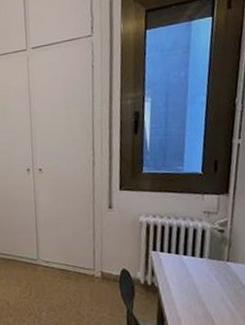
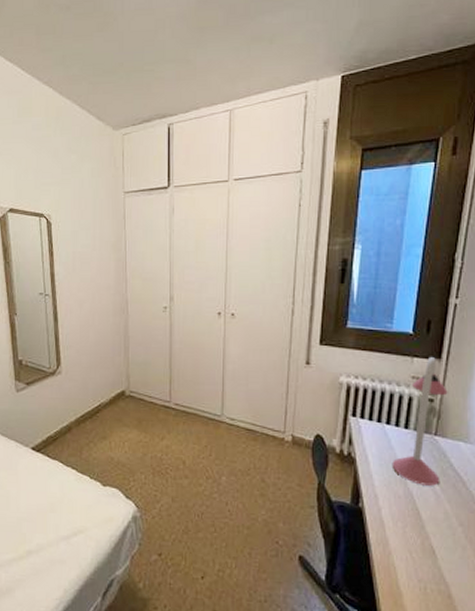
desk lamp: none [190,193,237,306] -> present [392,357,448,486]

